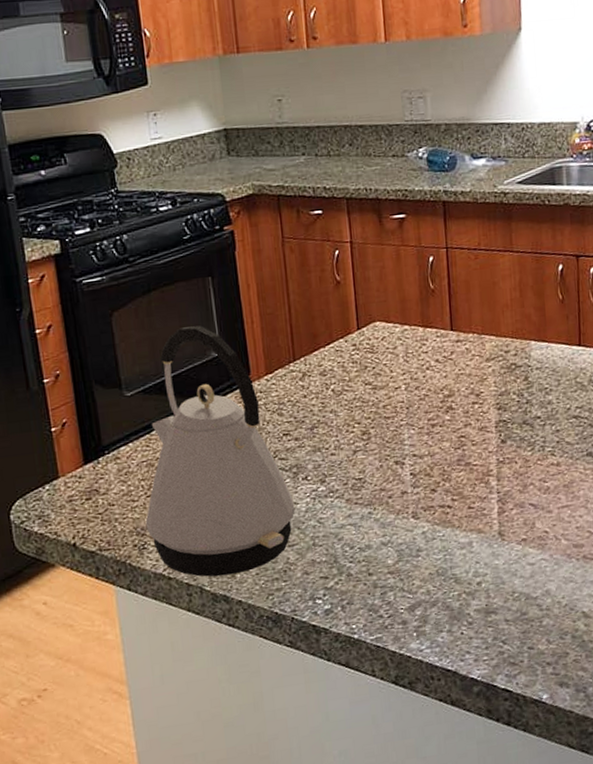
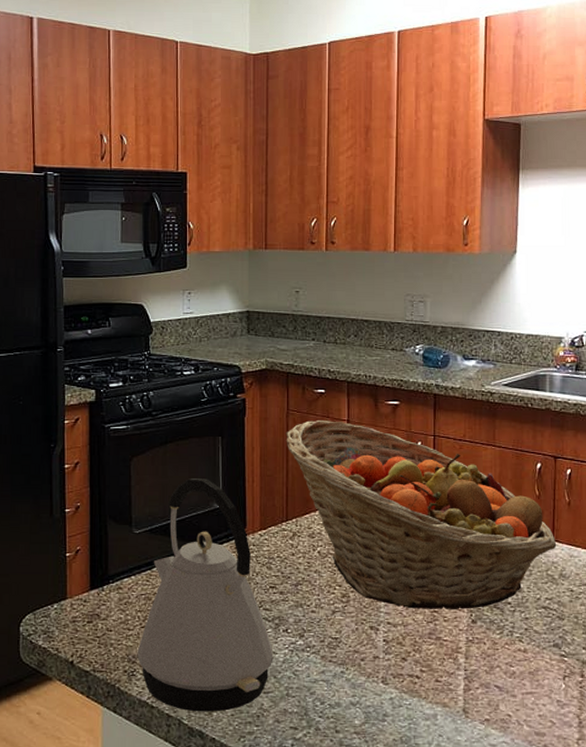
fruit basket: none [283,244,584,437] -> present [286,420,557,609]

